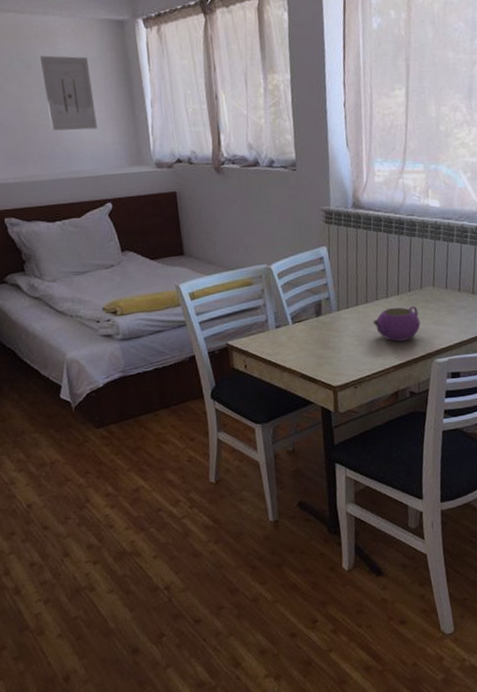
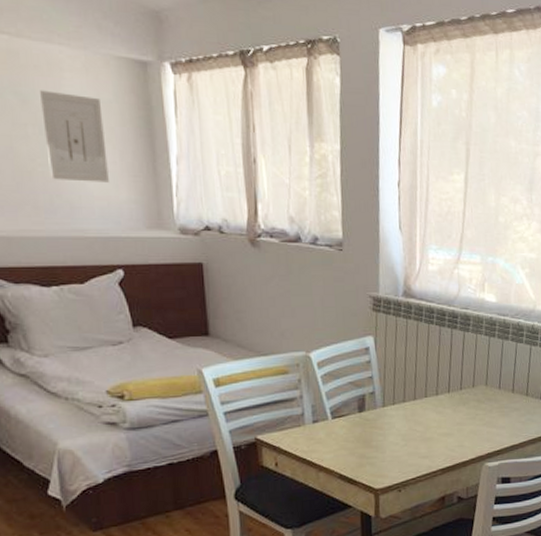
teapot: present [373,306,421,342] -> none [421,406,471,443]

